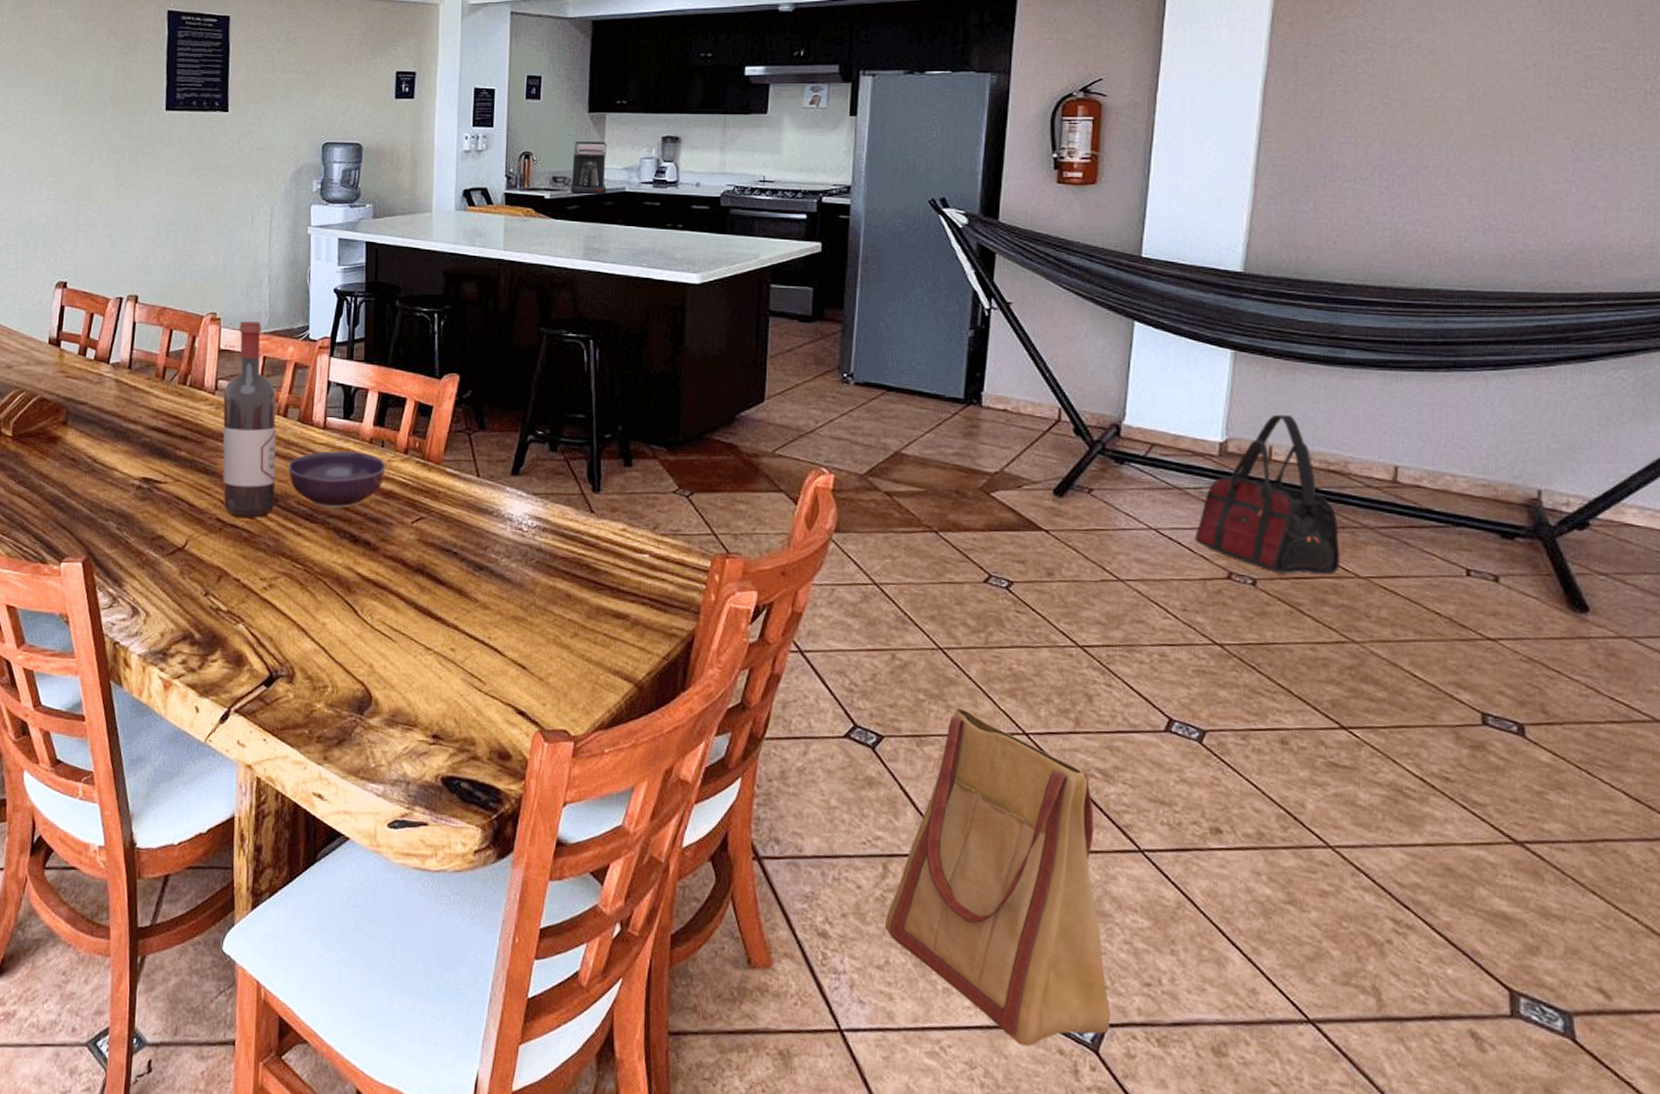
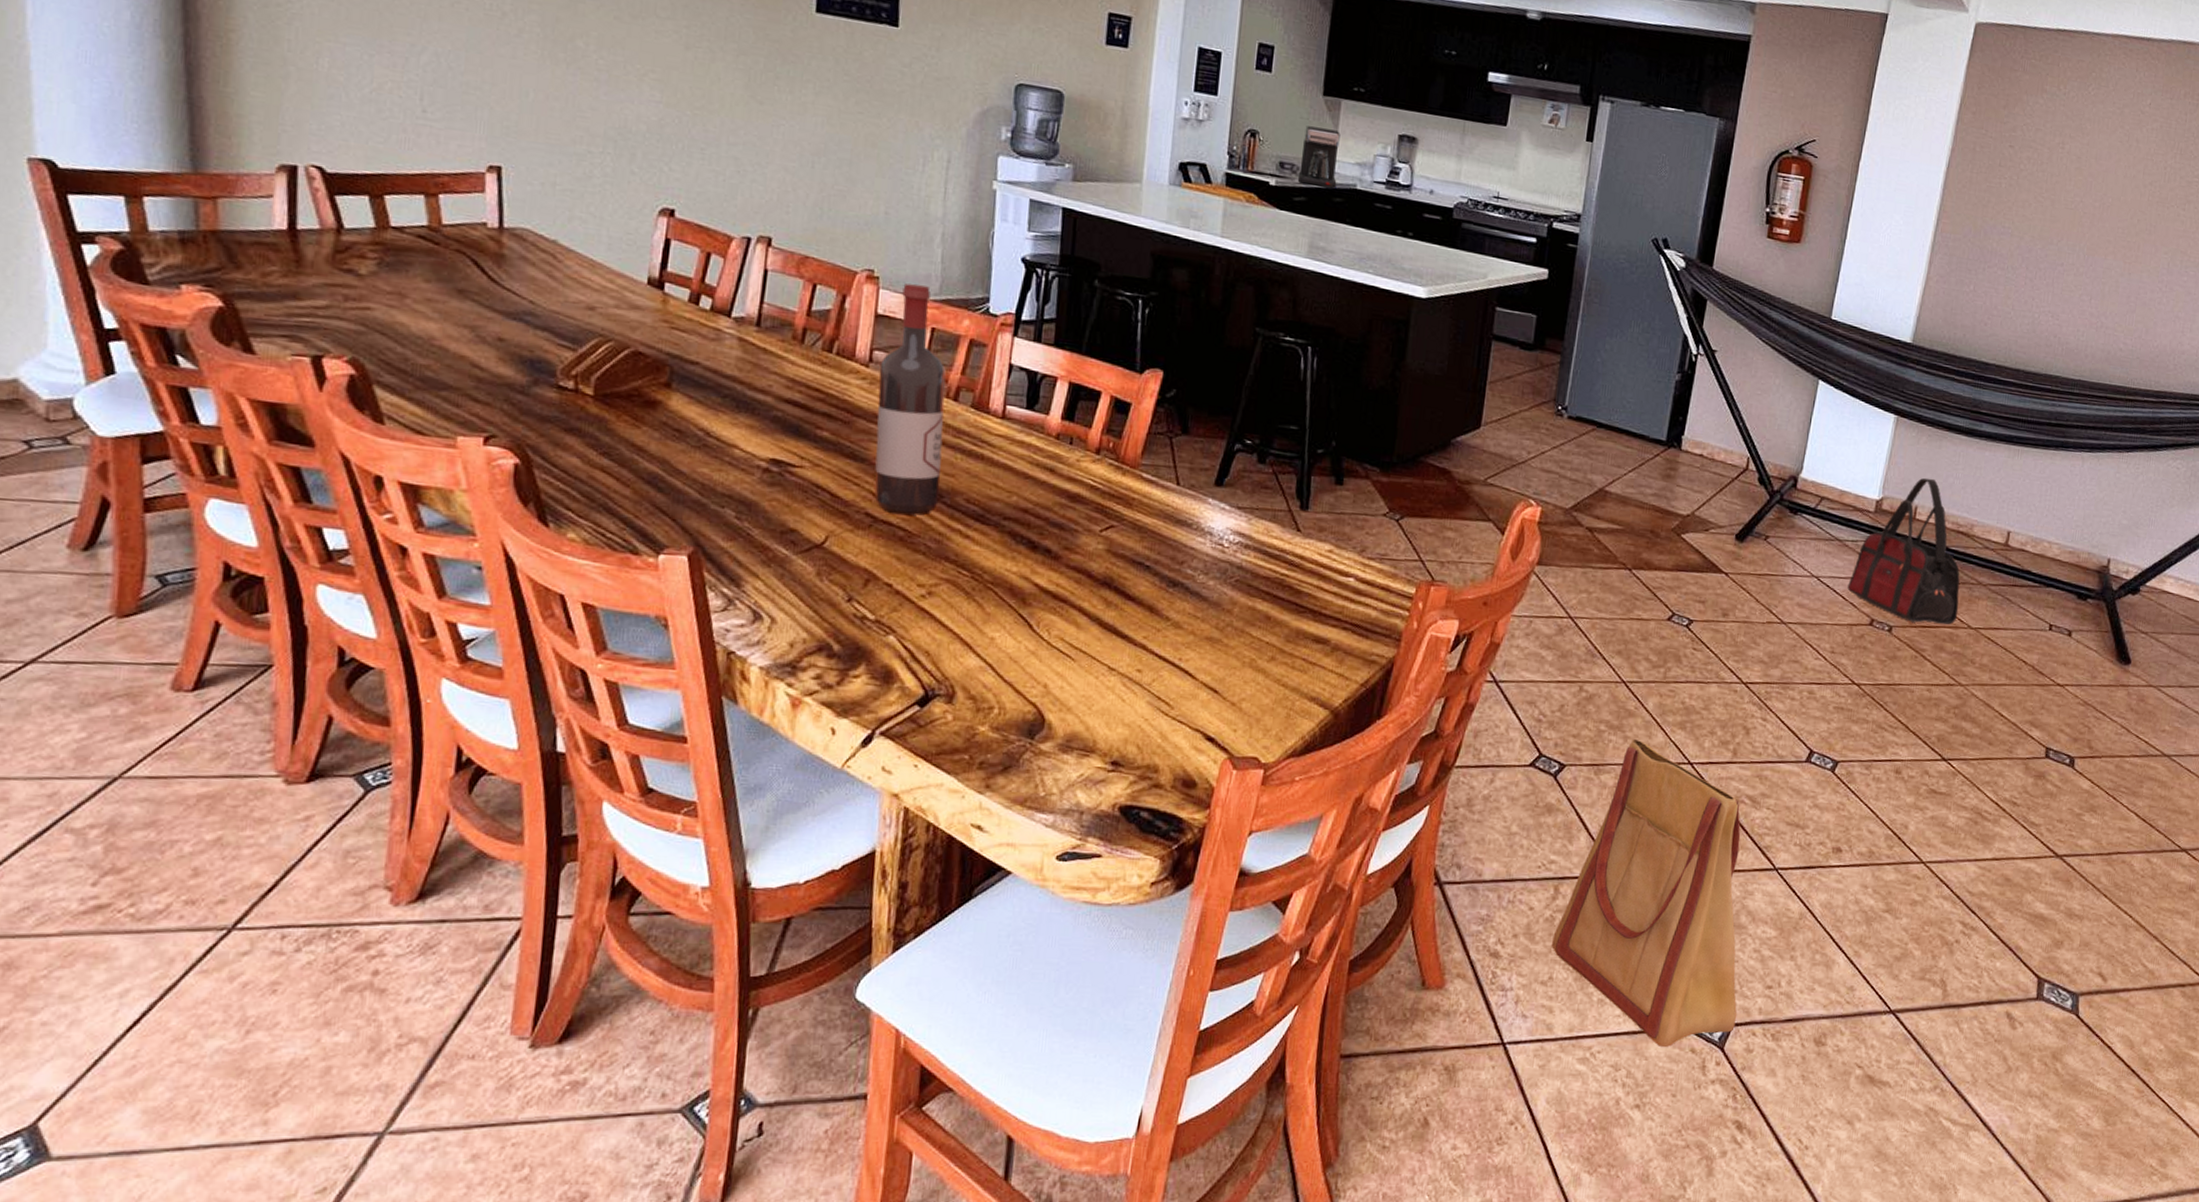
bowl: present [287,451,386,509] -> none [955,444,1074,511]

